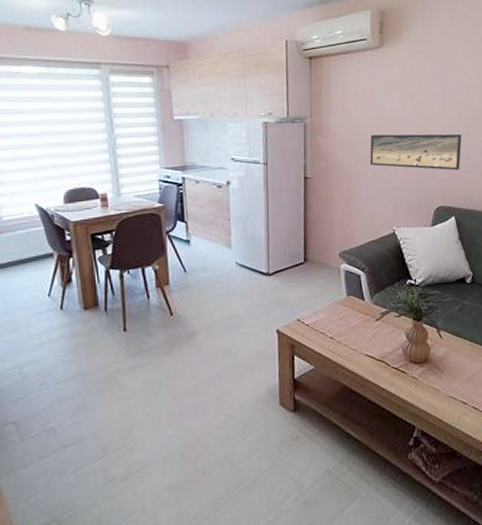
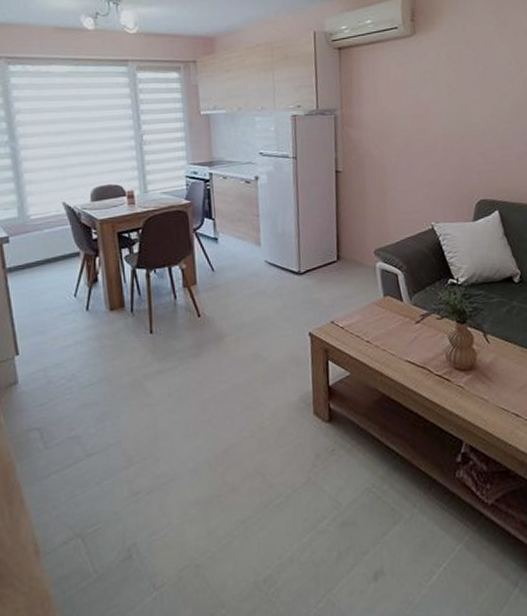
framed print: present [370,134,462,171] -> none [404,122,503,162]

